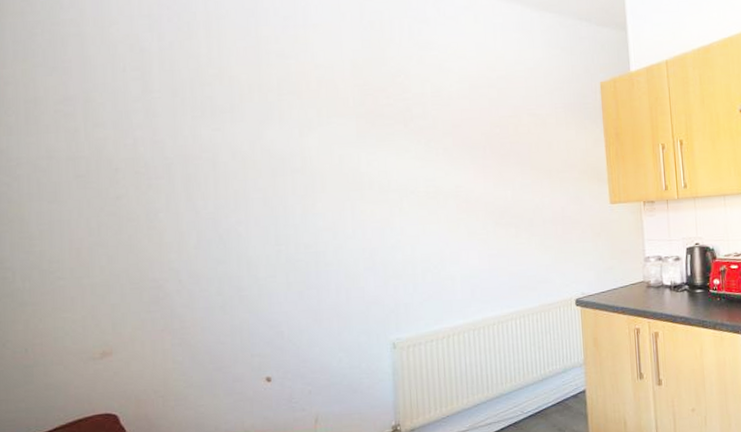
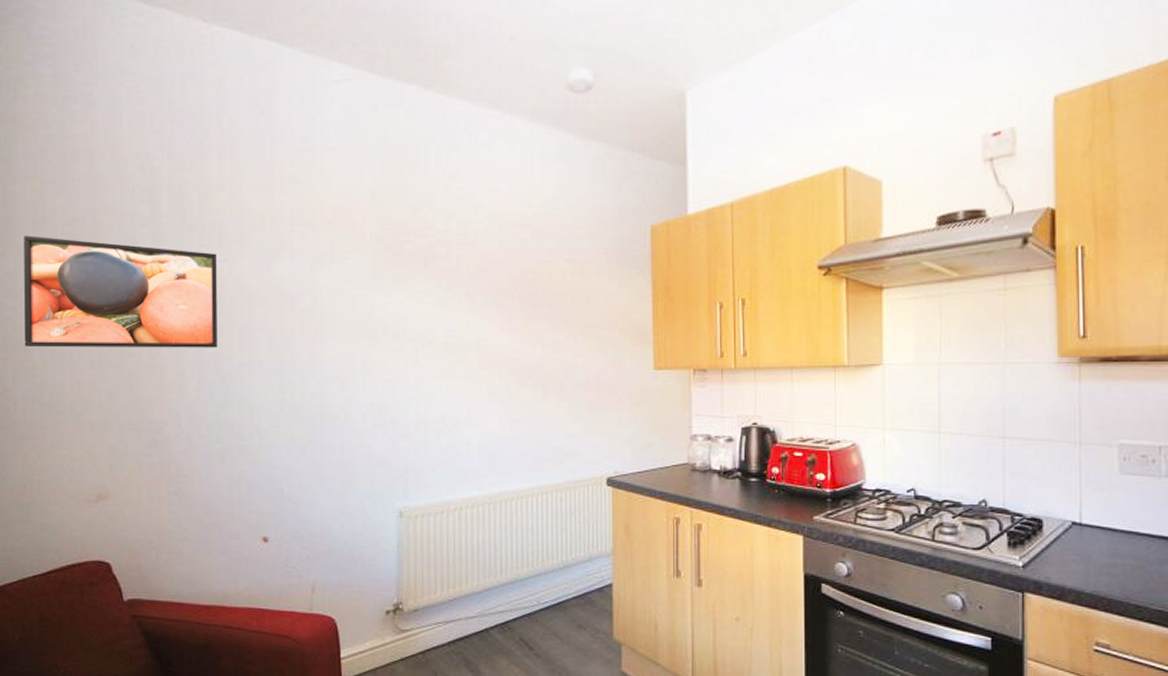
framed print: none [16,115,213,219] -> present [23,236,217,348]

